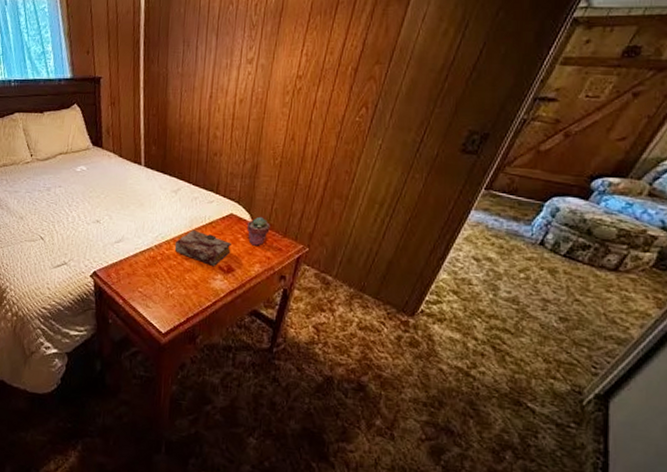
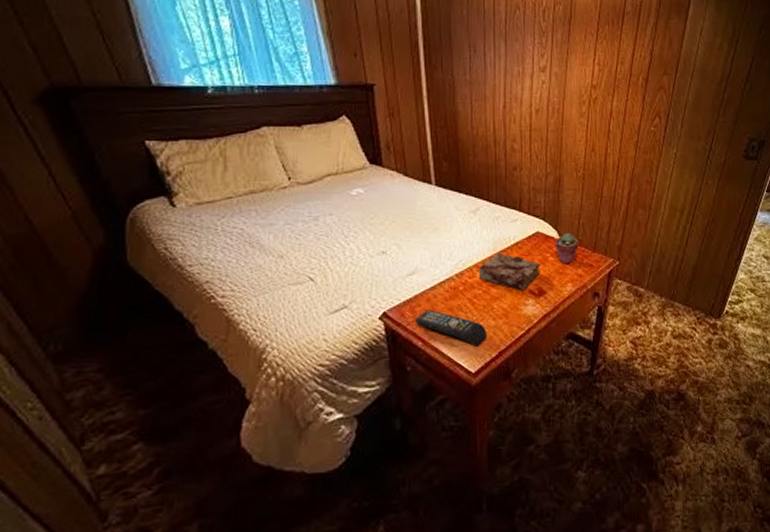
remote control: none [118,273,178,311] -> present [414,309,488,347]

